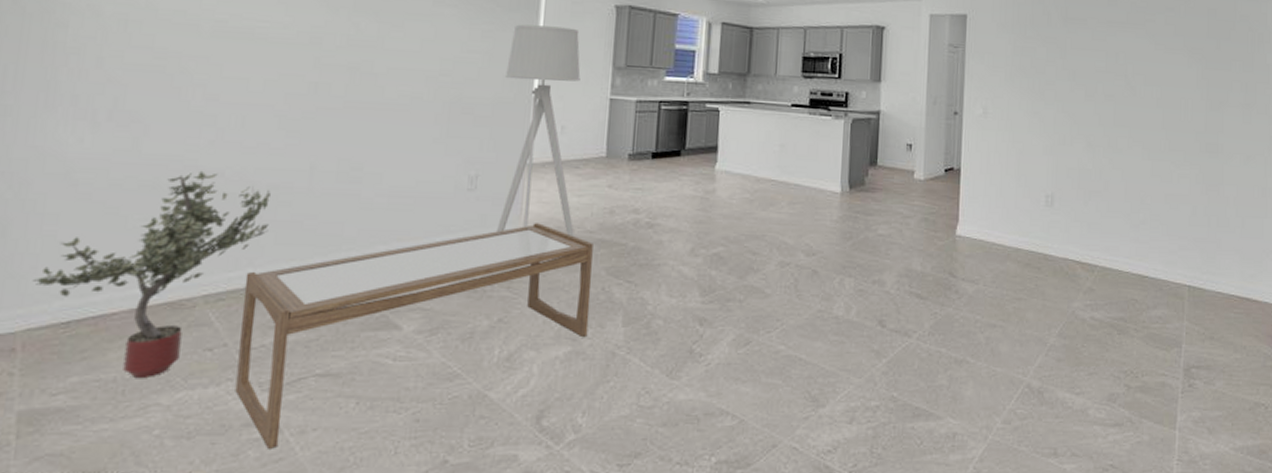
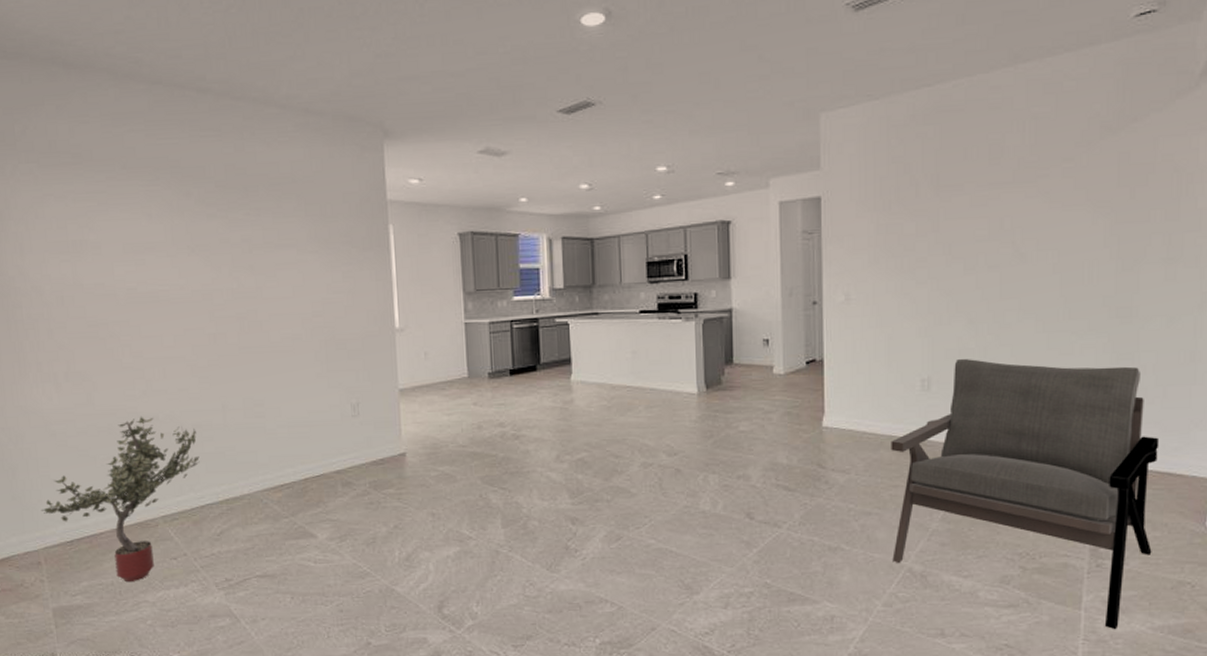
coffee table: present [235,223,593,449] -> none [190,441,472,634]
floor lamp: present [497,24,581,236] -> none [368,260,449,452]
armchair: none [1013,179,1239,451] -> present [891,359,1160,630]

